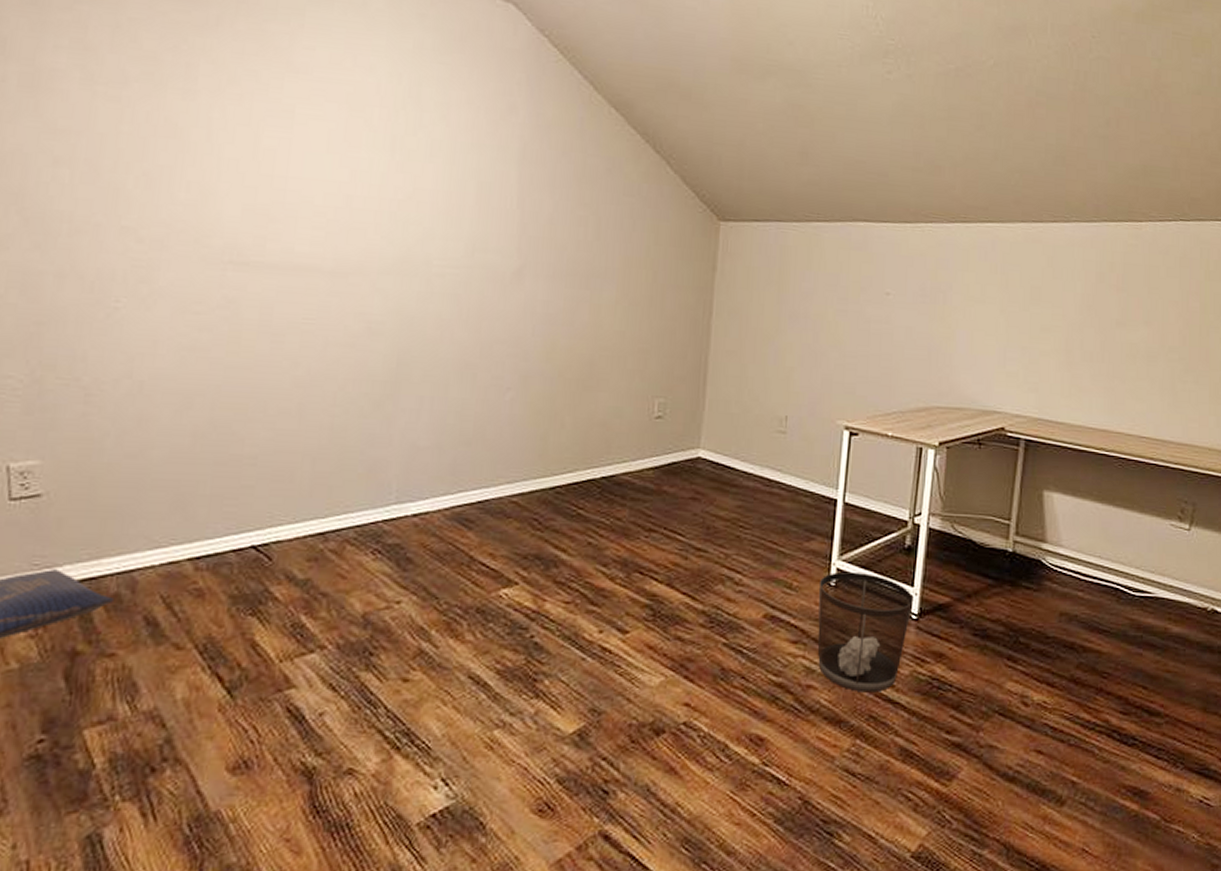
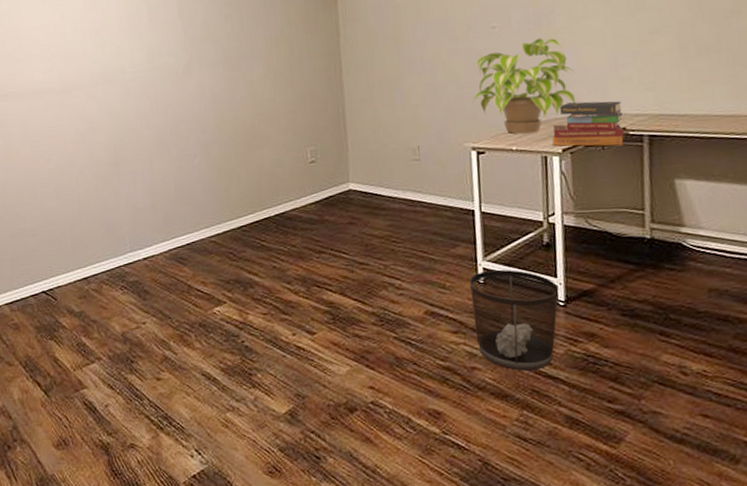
plant: none [852,315,963,420] -> present [472,38,576,134]
books: none [930,392,1004,447] -> present [552,101,625,147]

